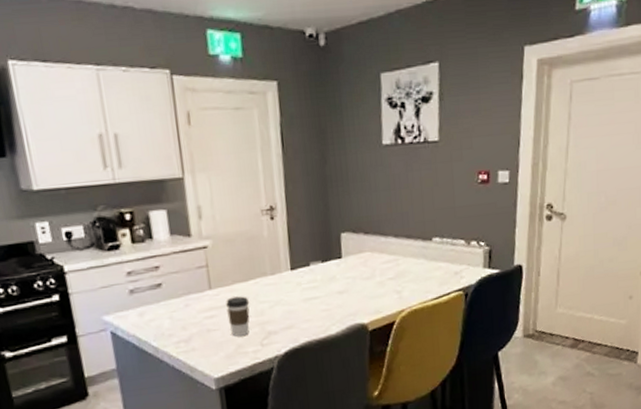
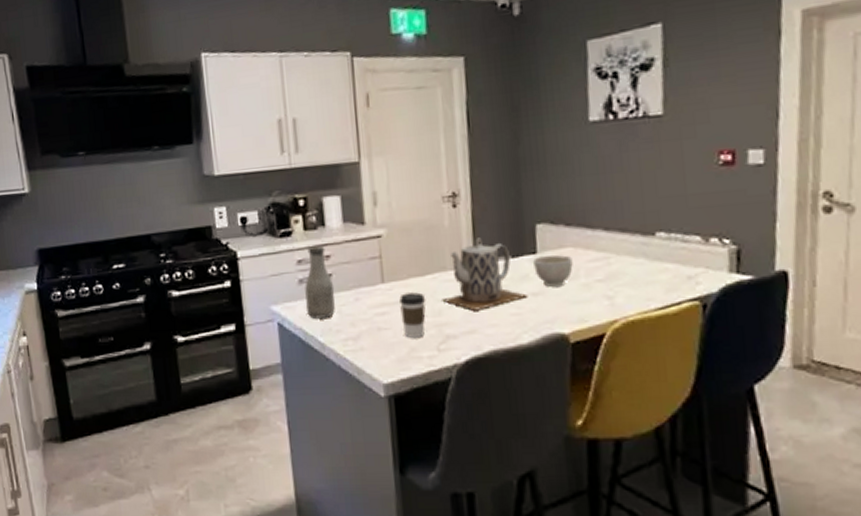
bottle: none [135,257,167,326] -> present [304,245,335,319]
teapot: none [263,246,335,309] -> present [442,237,528,311]
bowl: none [339,258,371,287] -> present [533,254,573,288]

